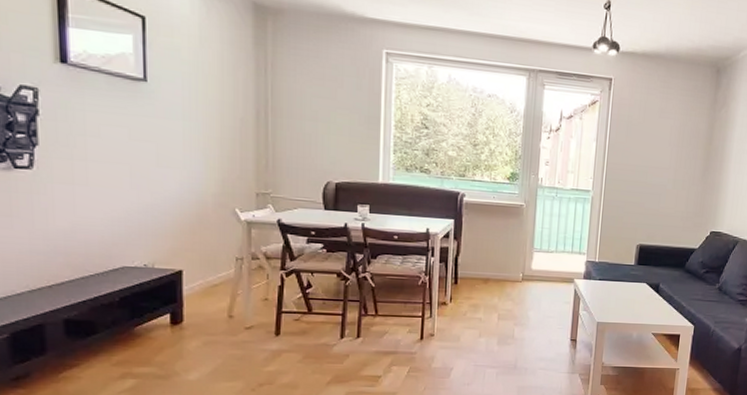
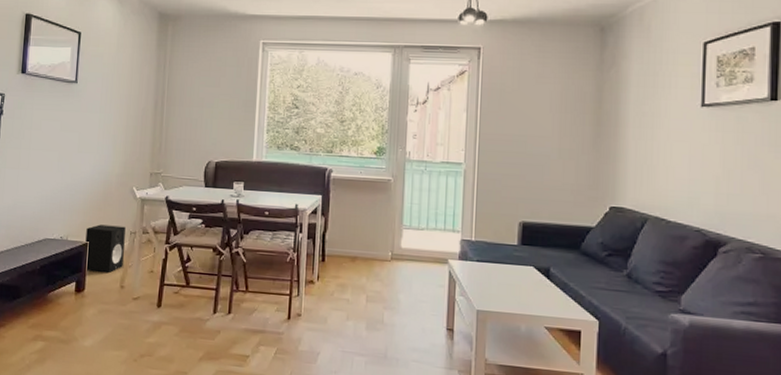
speaker: none [178,250,230,303] -> present [85,224,126,274]

